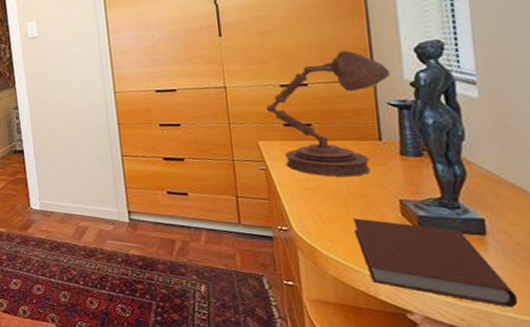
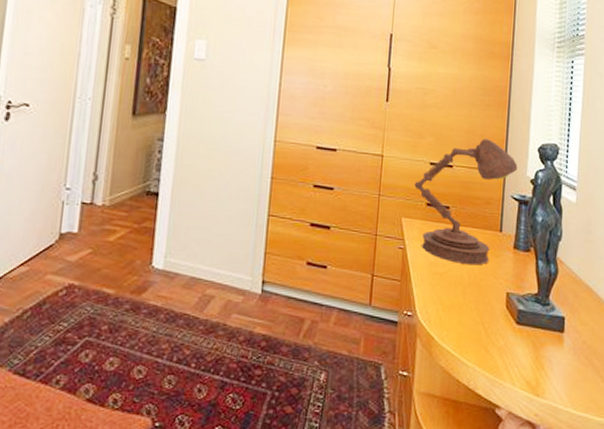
book: present [353,218,518,308] -> none [467,308,578,404]

